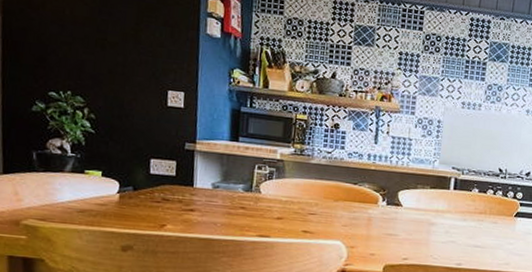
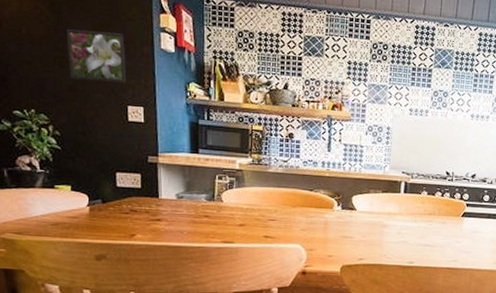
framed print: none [110,10,170,67] -> present [67,28,127,83]

